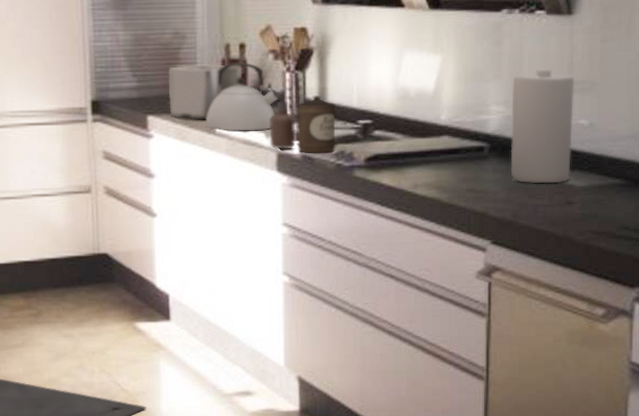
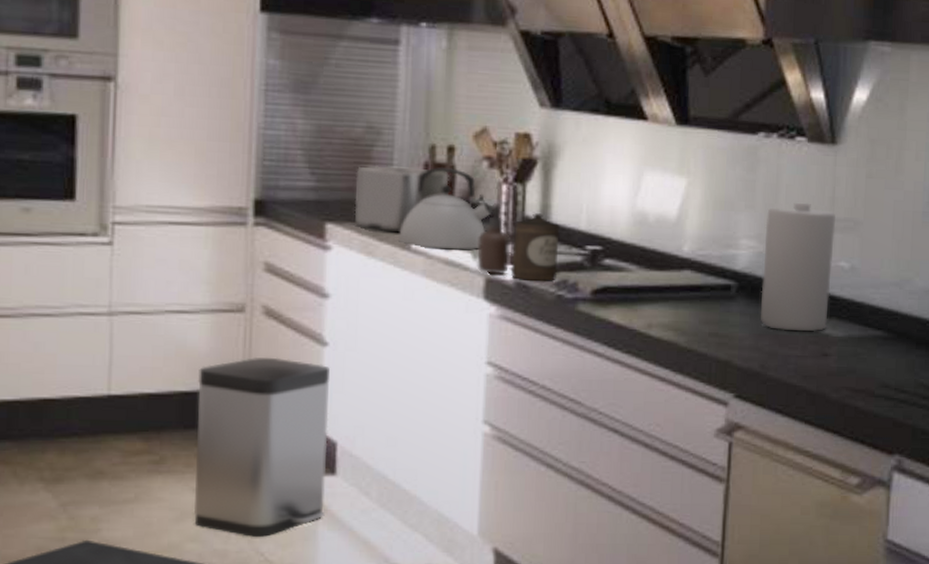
pedal bin: none [60,228,164,371] -> present [194,357,331,537]

